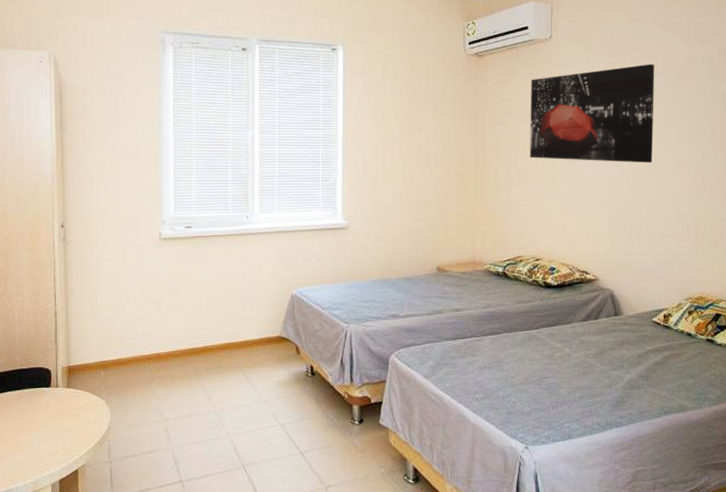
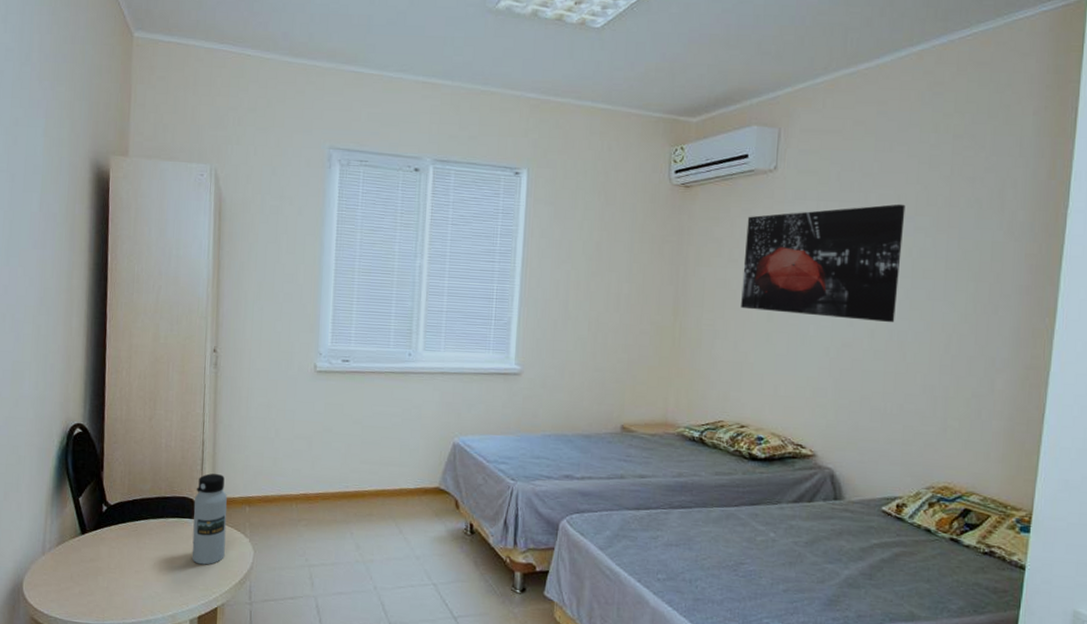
water bottle: none [49,343,83,430] -> present [191,473,228,565]

